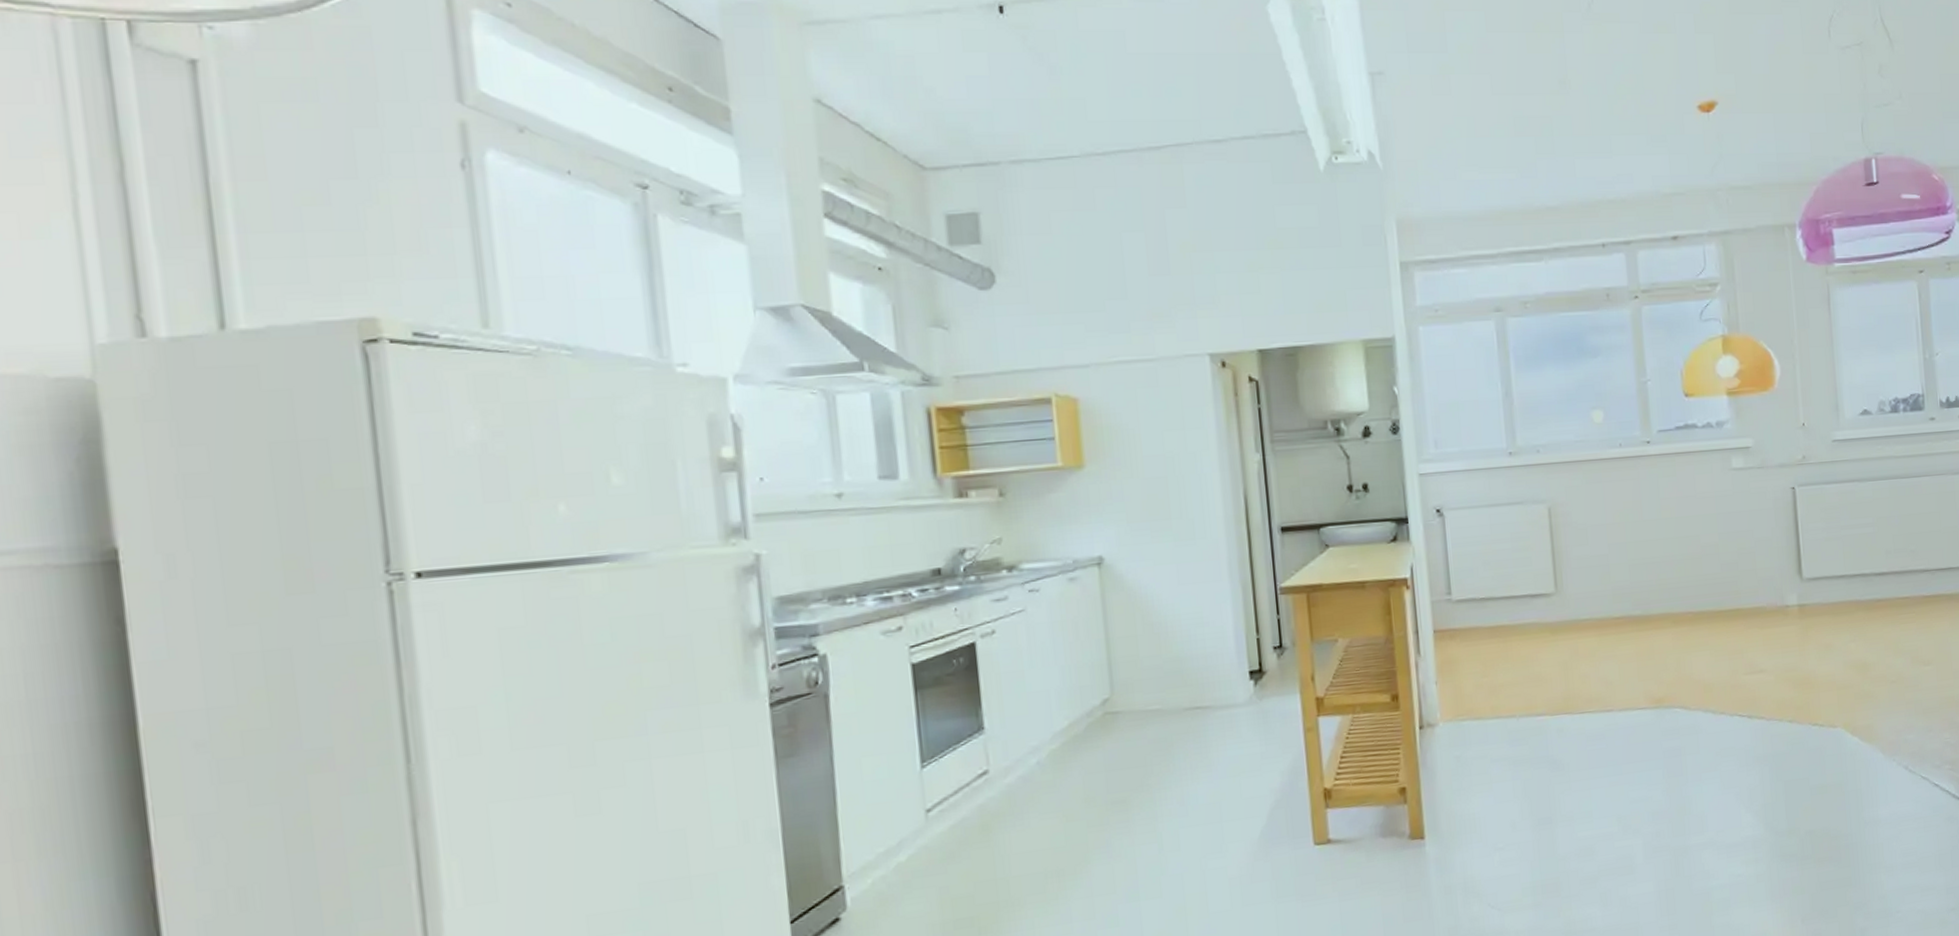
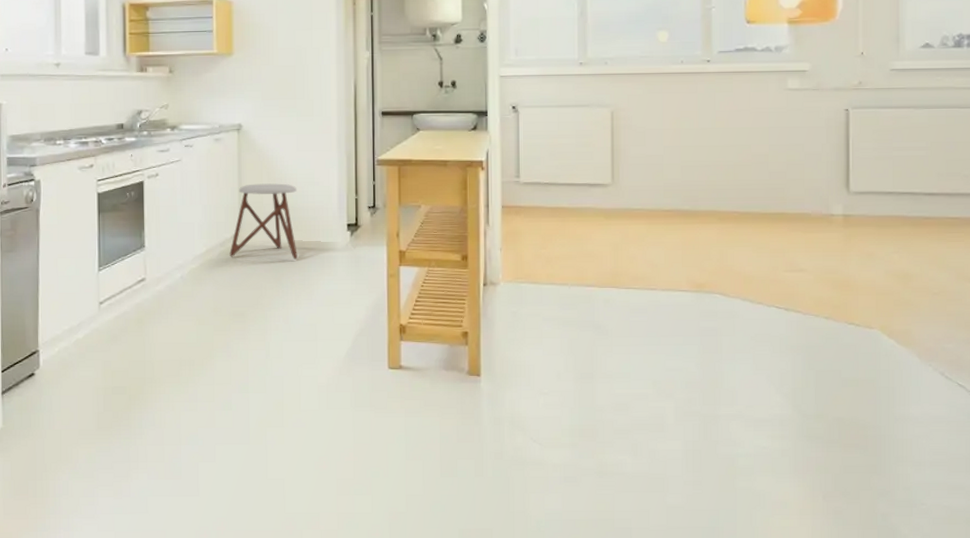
stool: none [1100,628,1190,729] -> present [229,183,298,260]

